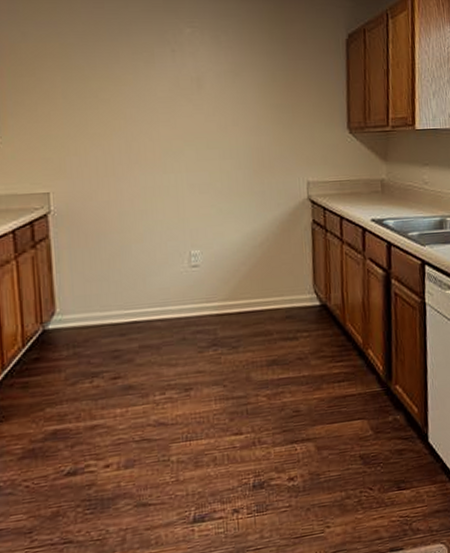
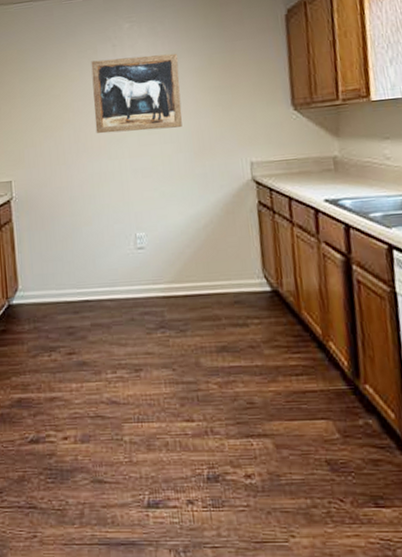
wall art: none [147,64,243,145] -> present [91,53,182,134]

